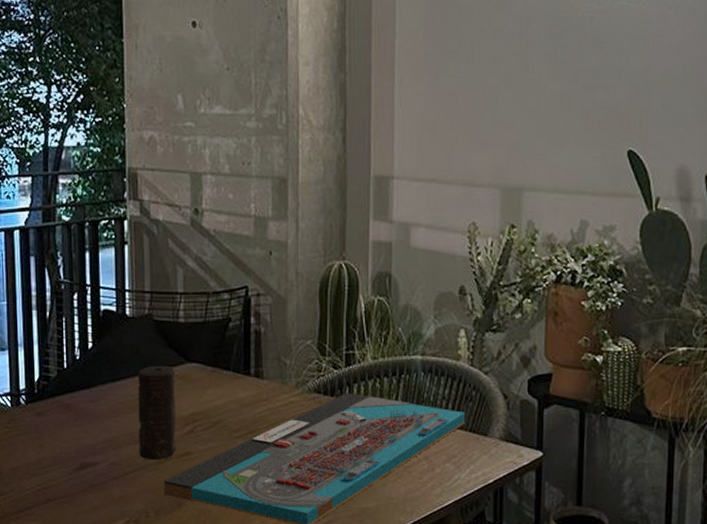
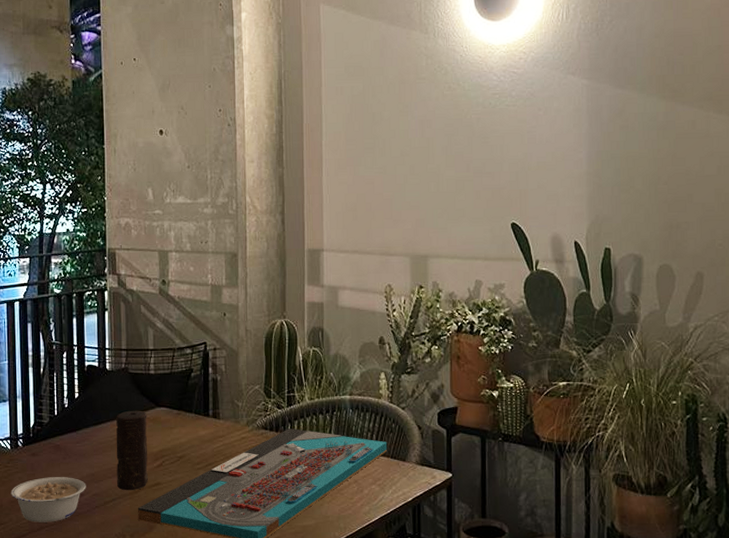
legume: none [12,441,102,495] -> present [11,477,86,522]

